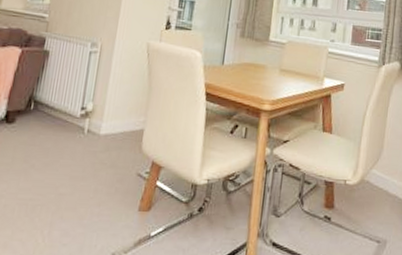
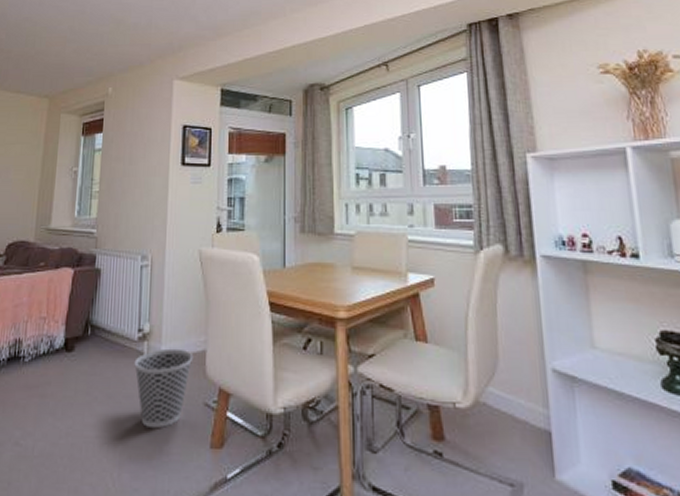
wastebasket: none [74,126,132,194] -> present [134,348,194,429]

